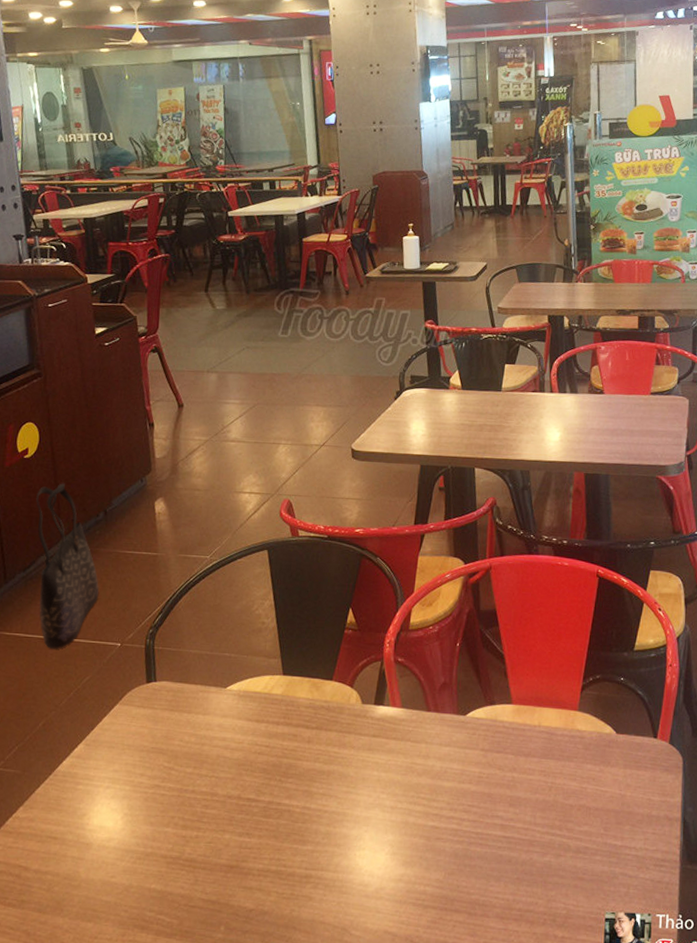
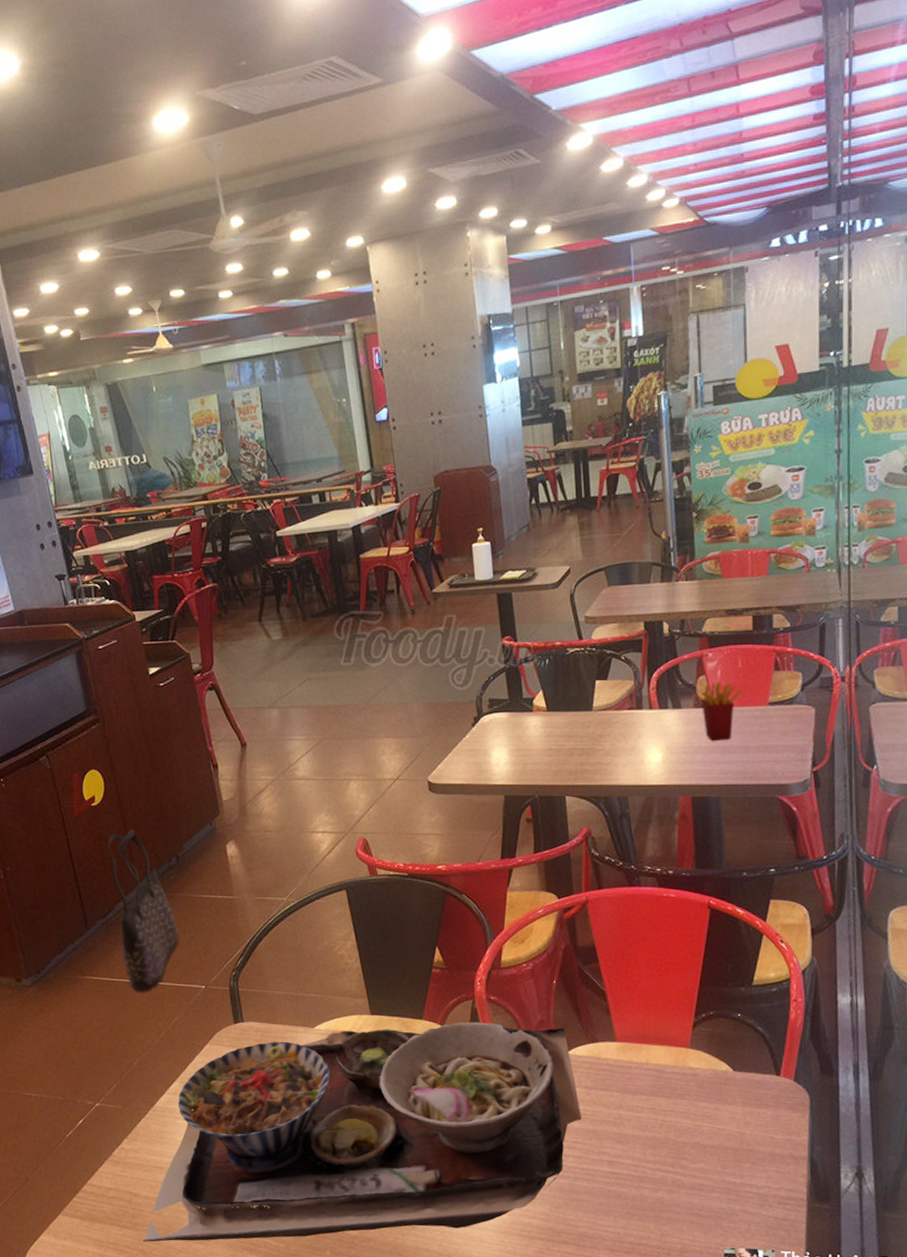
food tray: none [27,683,478,922] -> present [142,1022,582,1242]
french fries: none [594,371,629,425] -> present [701,681,743,742]

